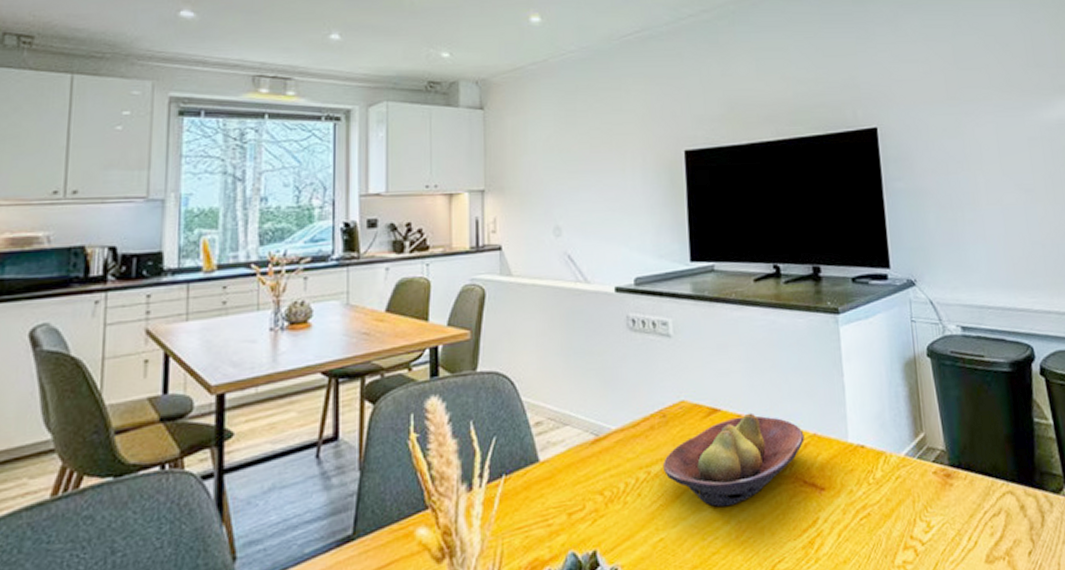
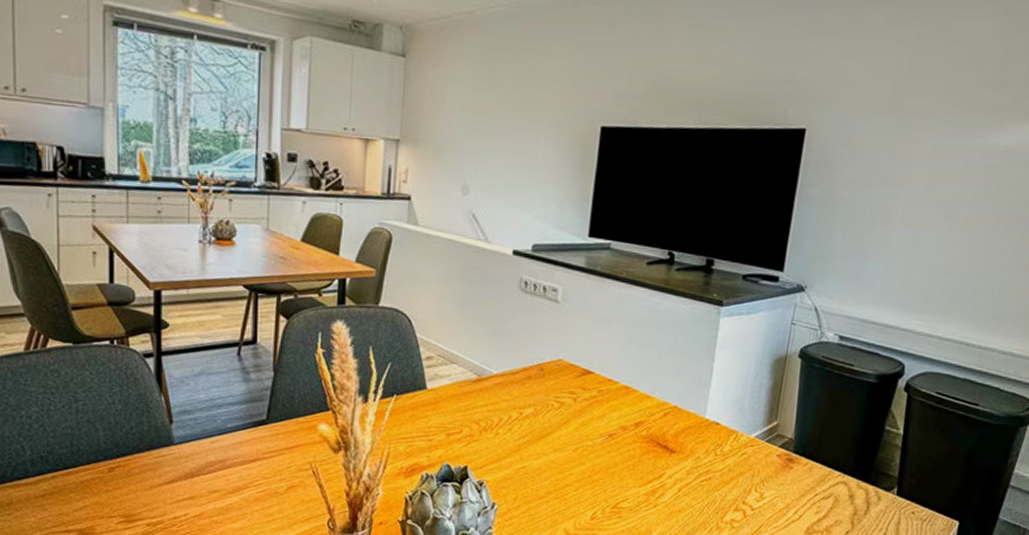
fruit bowl: present [663,412,804,507] -> none [534,379,666,452]

